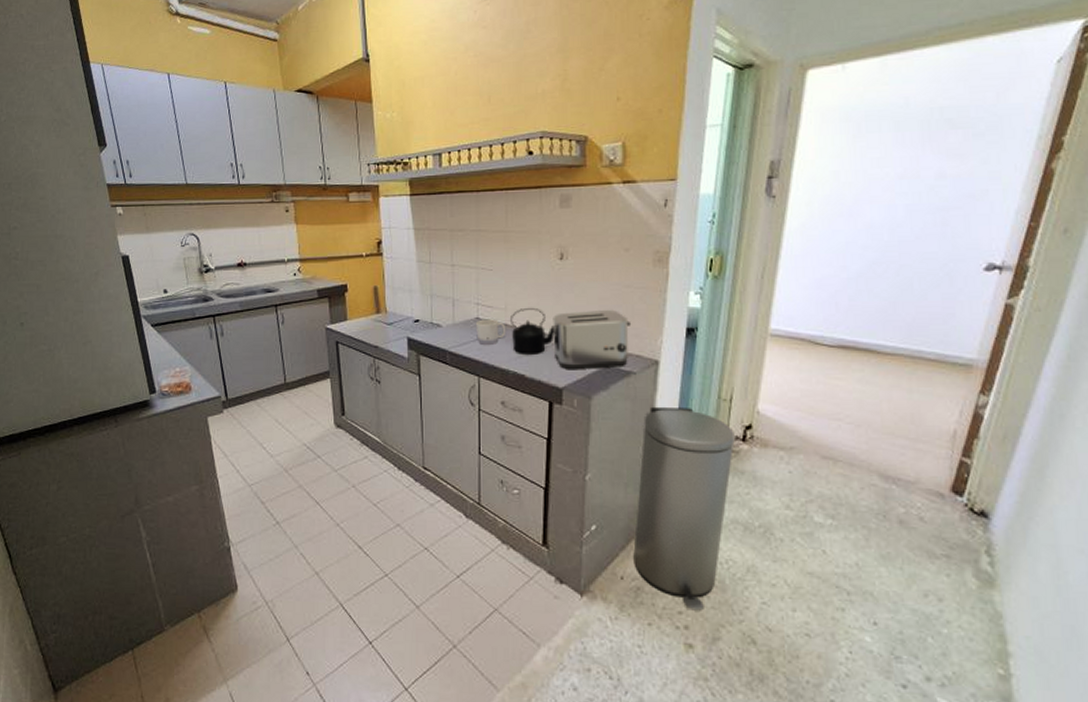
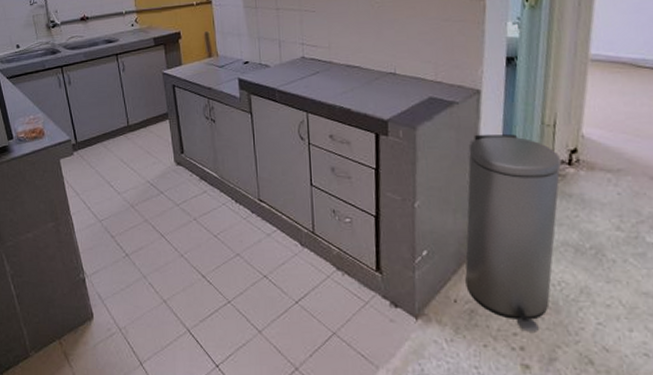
mug: present [475,319,506,346] -> none [301,57,331,83]
kettle: present [509,307,555,356] -> none [333,44,378,91]
toaster: present [553,310,632,370] -> none [375,44,452,103]

